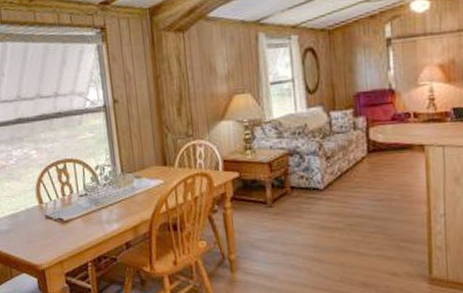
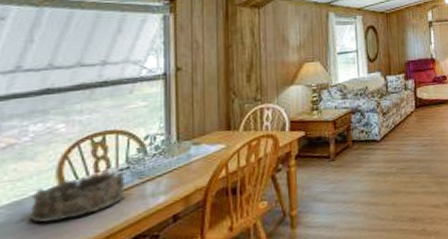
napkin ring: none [23,196,86,235] -> present [28,170,126,224]

